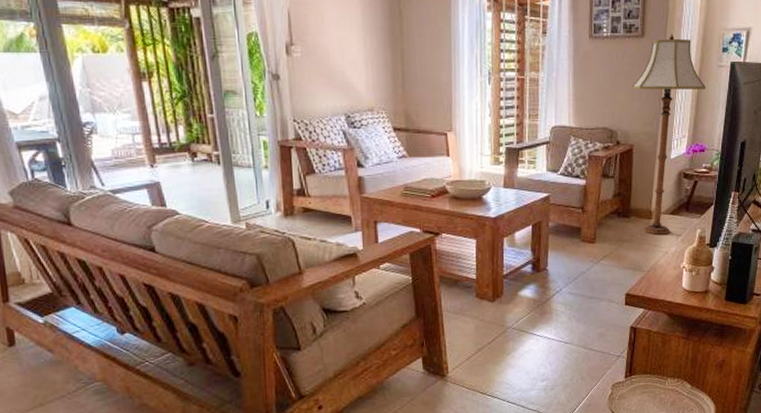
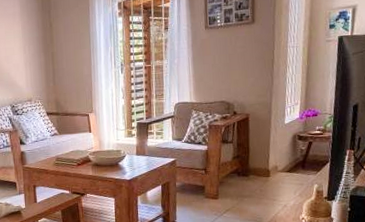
floor lamp: present [631,33,706,235] -> none [245,17,316,191]

